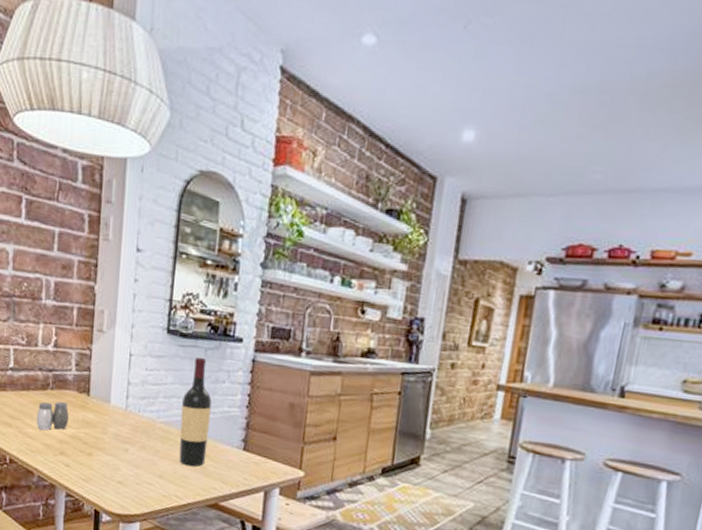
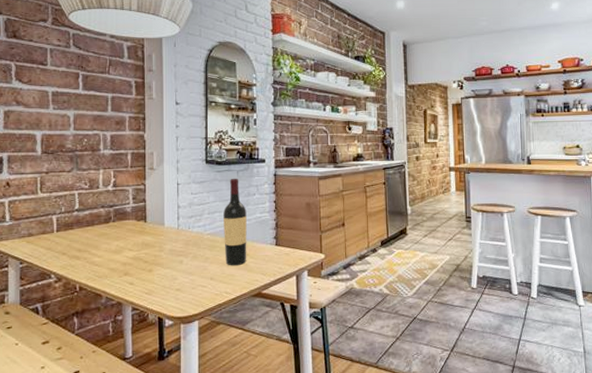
salt and pepper shaker: present [36,401,69,431] -> none [101,230,130,257]

